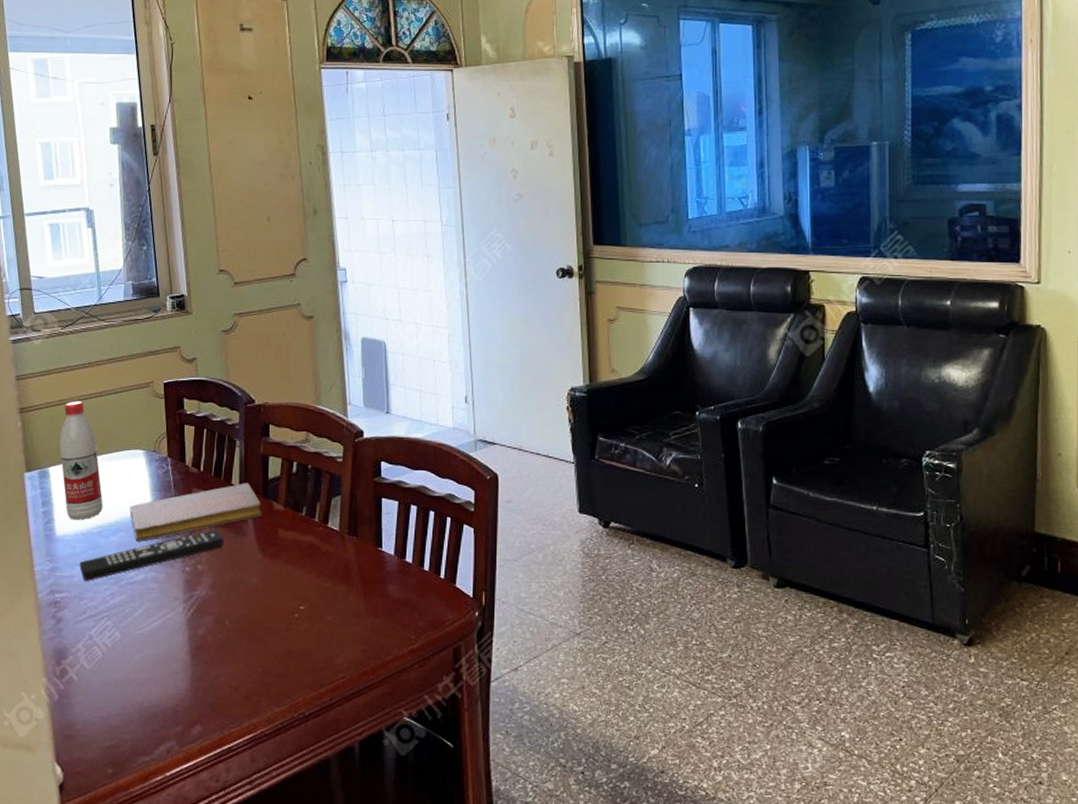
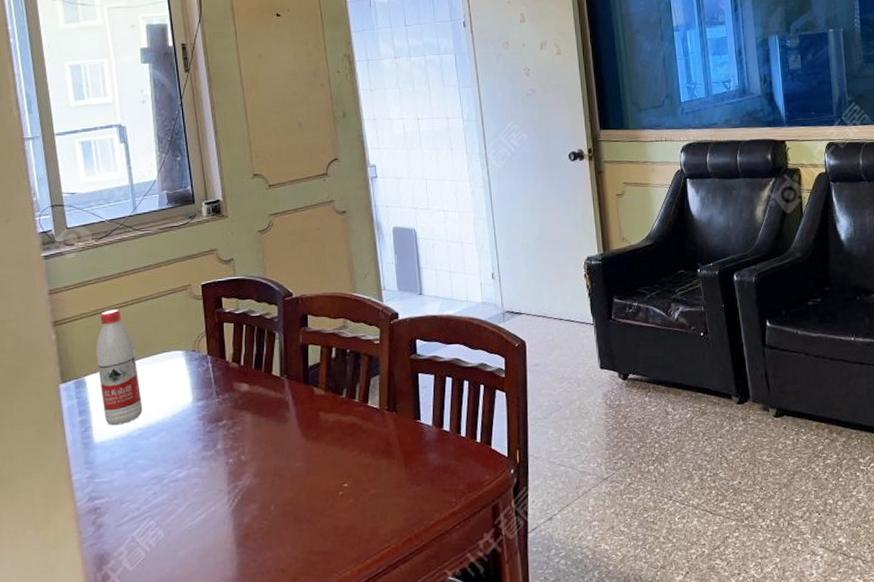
remote control: present [79,530,225,581] -> none [120,420,267,484]
notebook: present [130,483,262,542] -> none [170,372,304,440]

